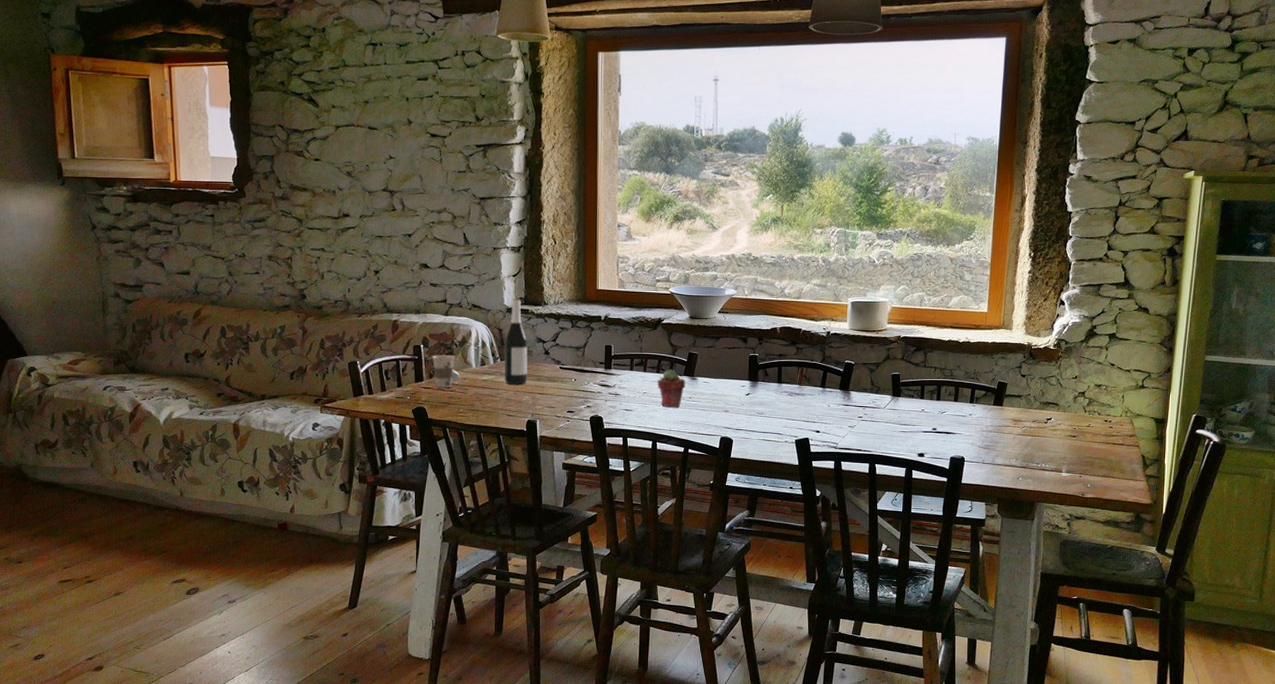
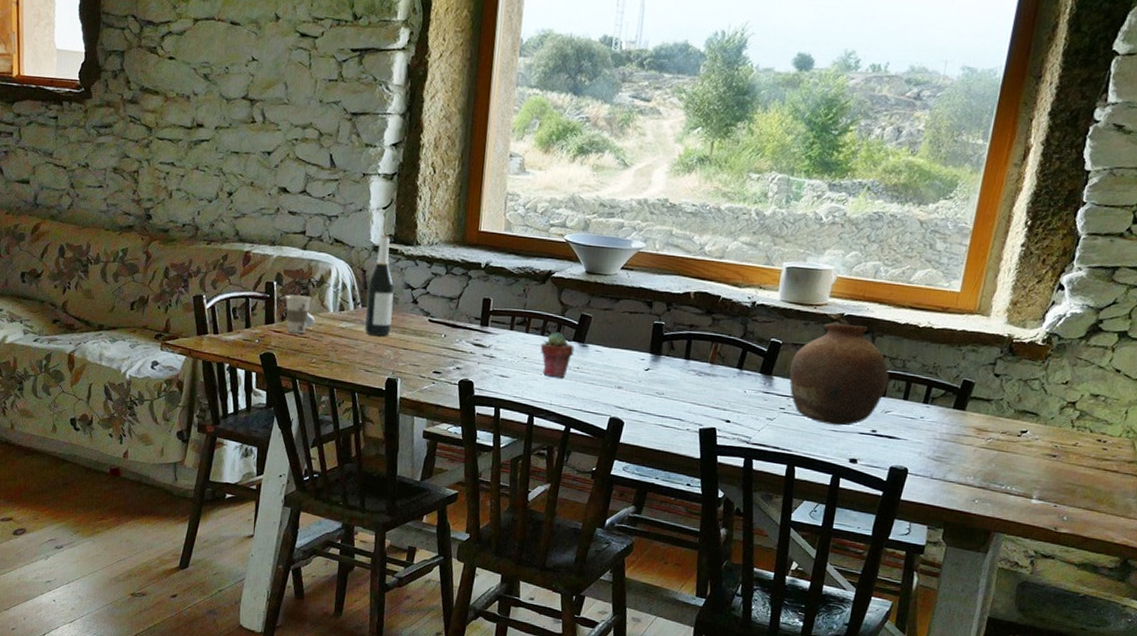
pottery: none [863,344,942,427] -> present [789,323,890,426]

